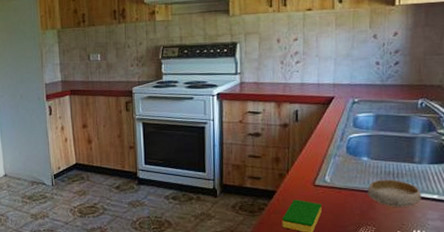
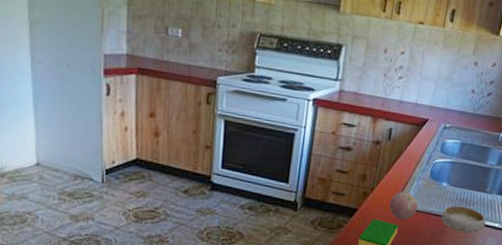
apple: none [308,169,340,198] -> present [389,191,418,220]

